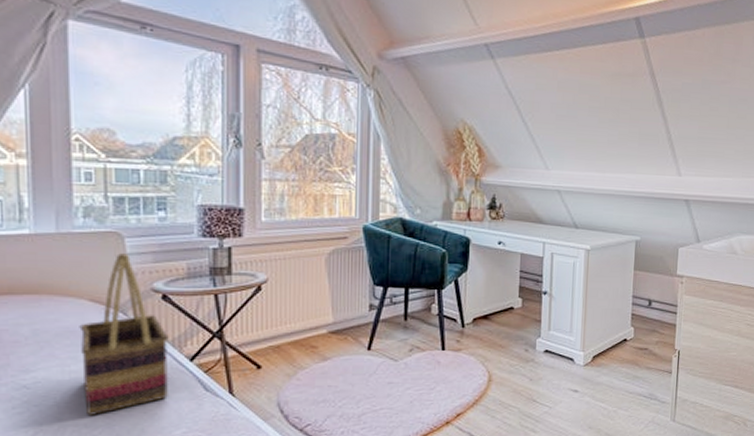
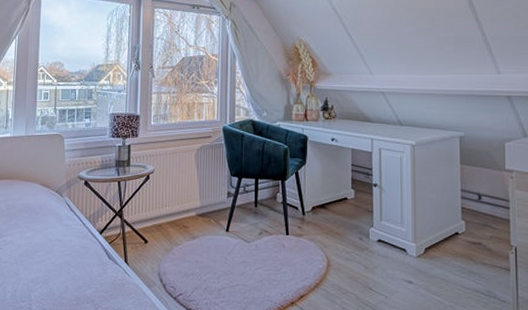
woven basket: present [79,253,169,415] -> none [32,150,87,273]

